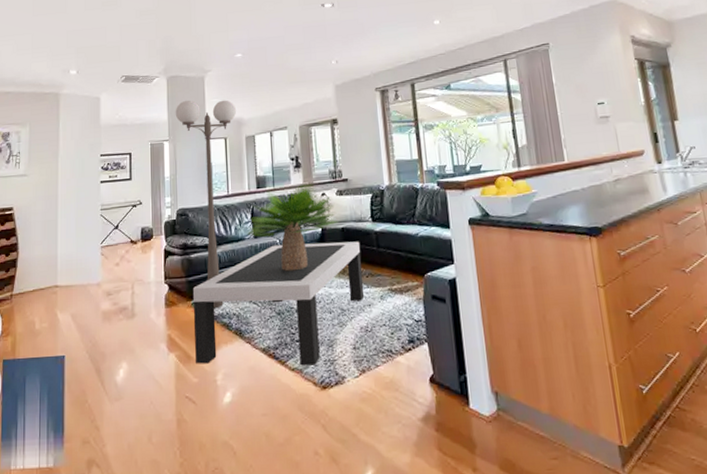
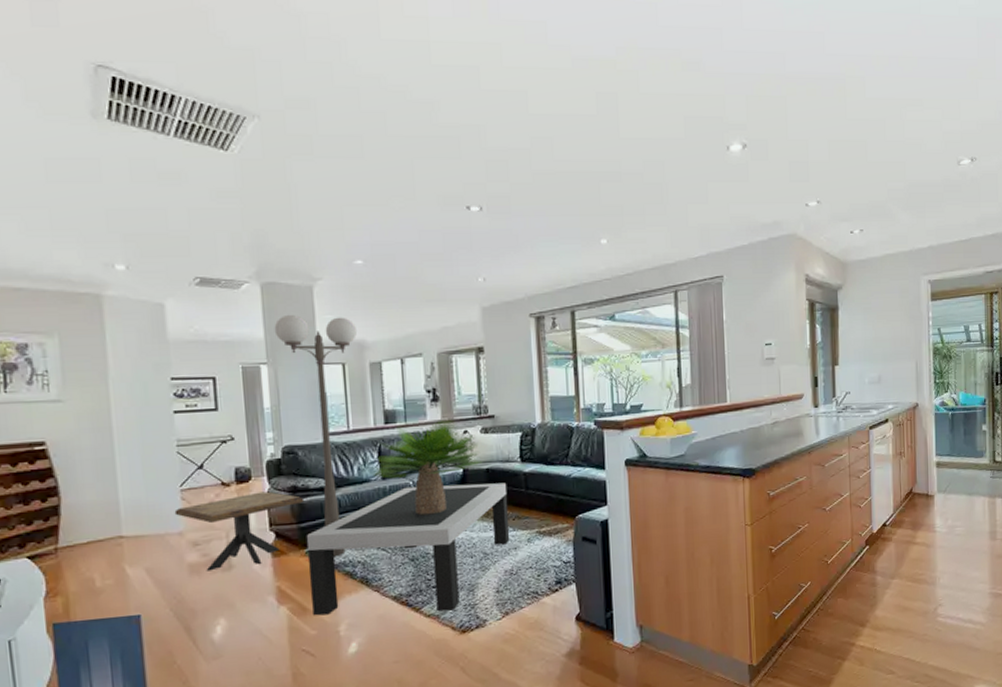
side table: none [95,248,191,319] -> present [174,491,303,571]

